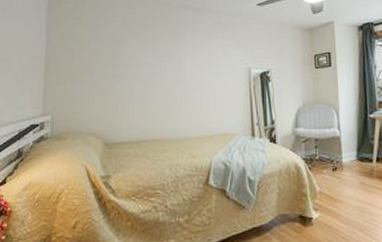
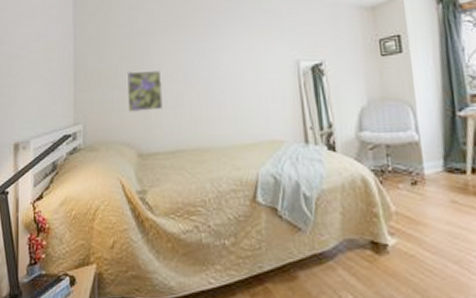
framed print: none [96,68,131,107] -> present [126,69,163,113]

